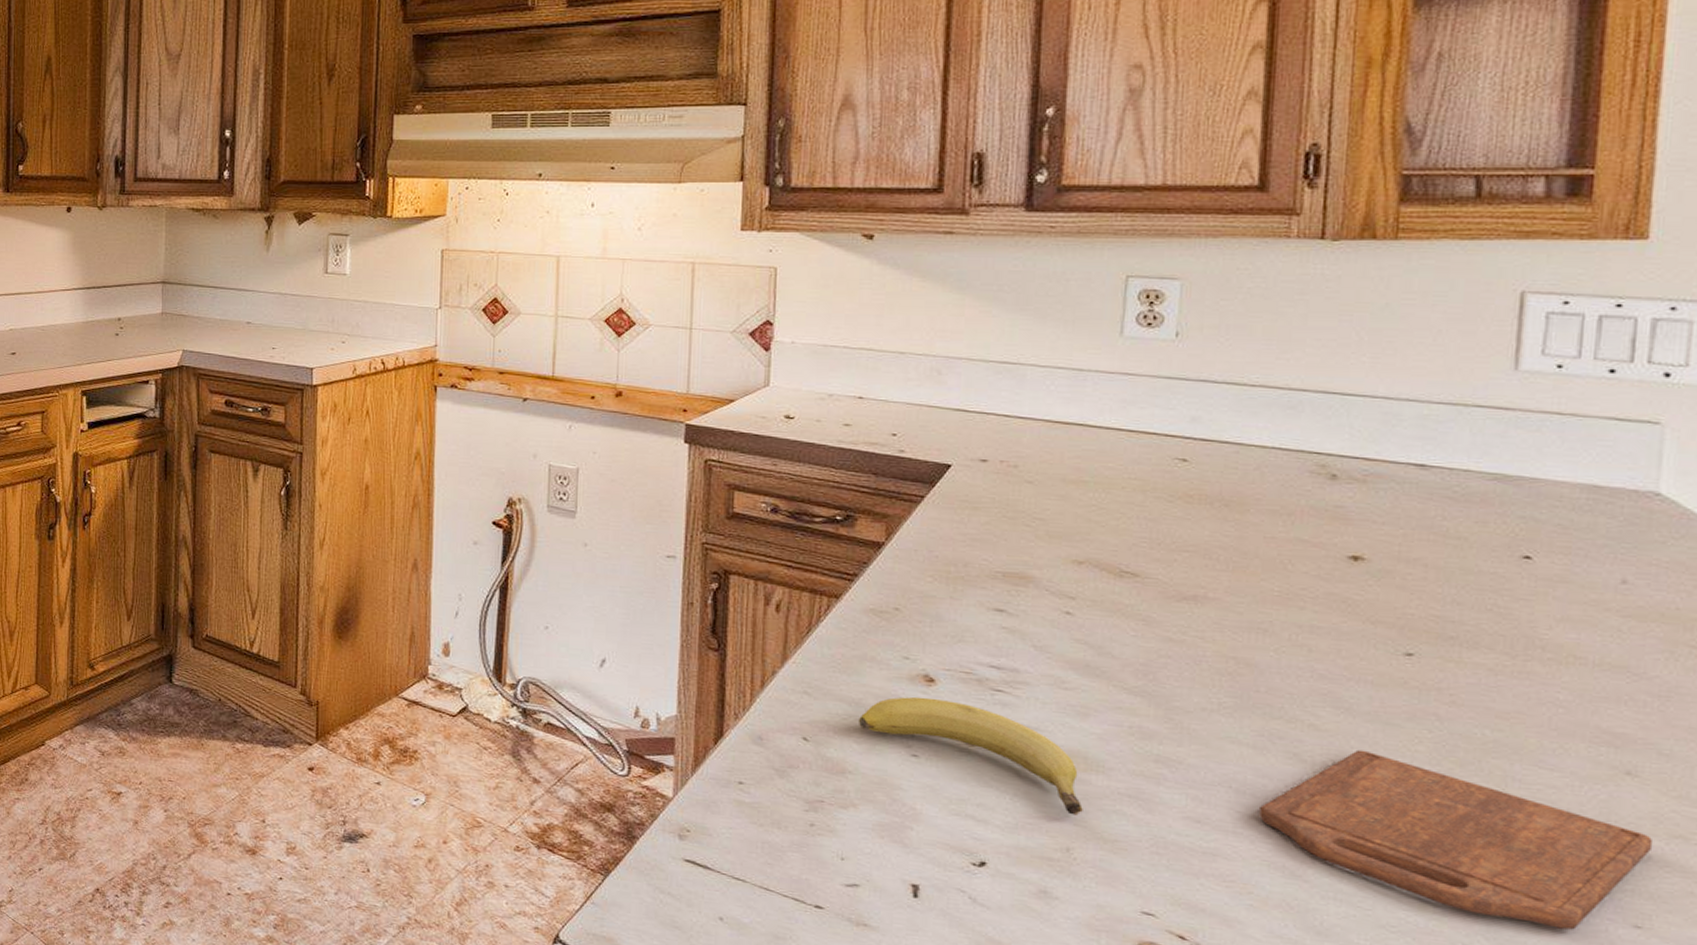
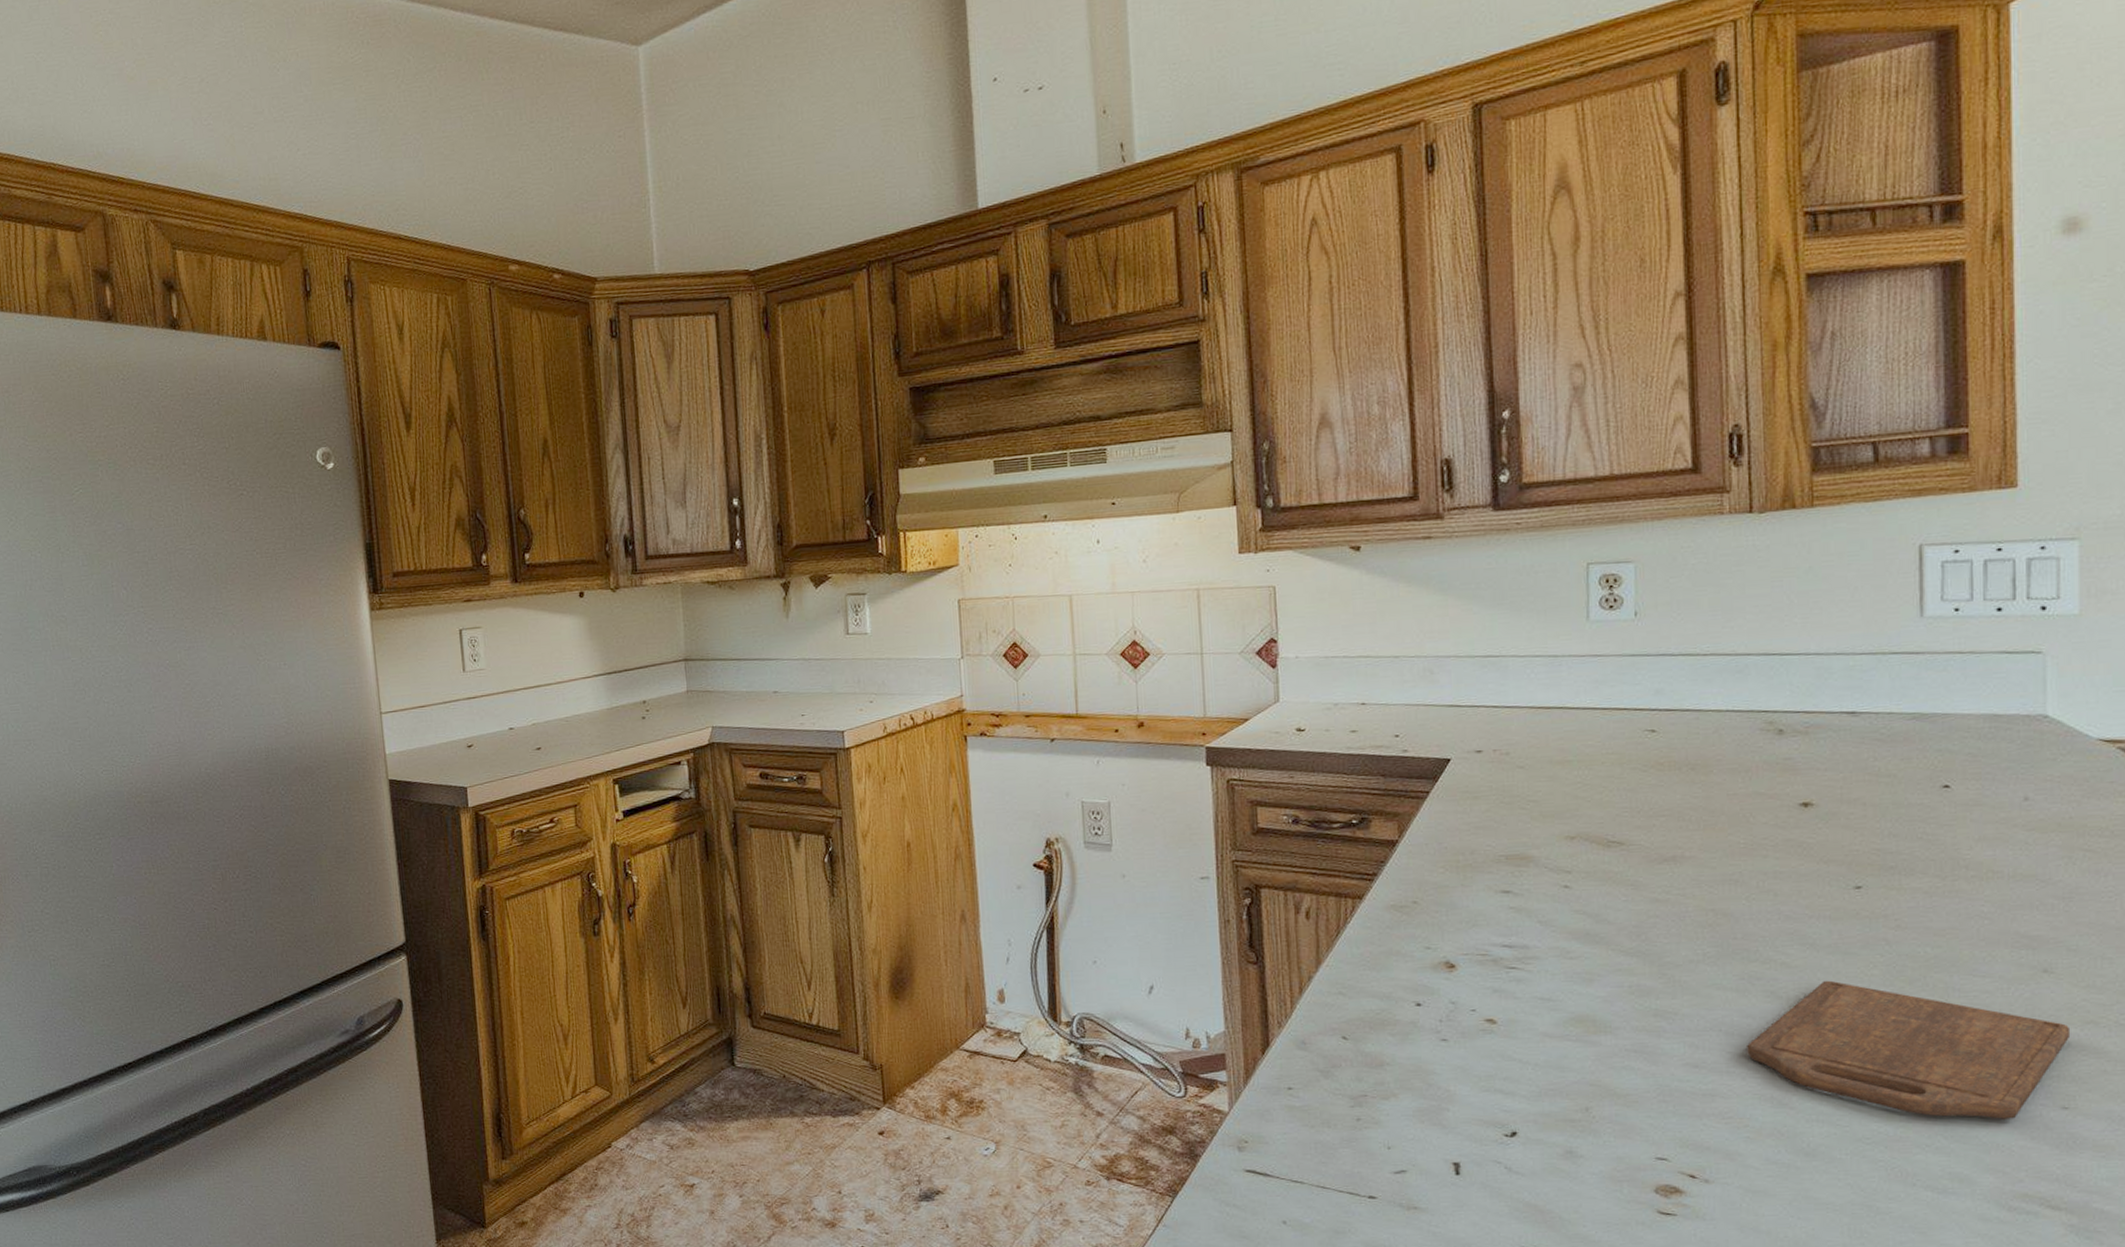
fruit: present [858,696,1083,816] -> none [1390,983,1596,1076]

